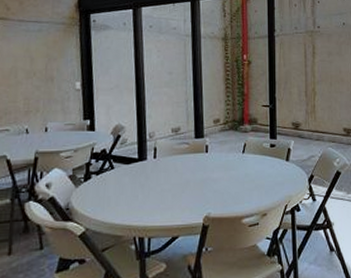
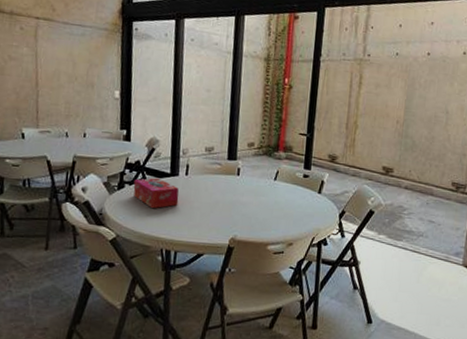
tissue box: none [100,164,149,197] -> present [133,177,179,209]

